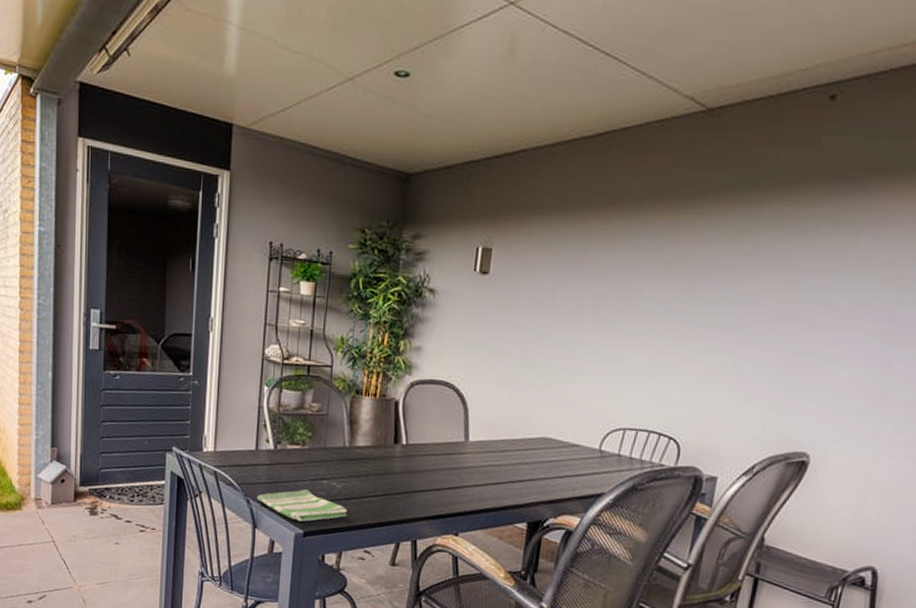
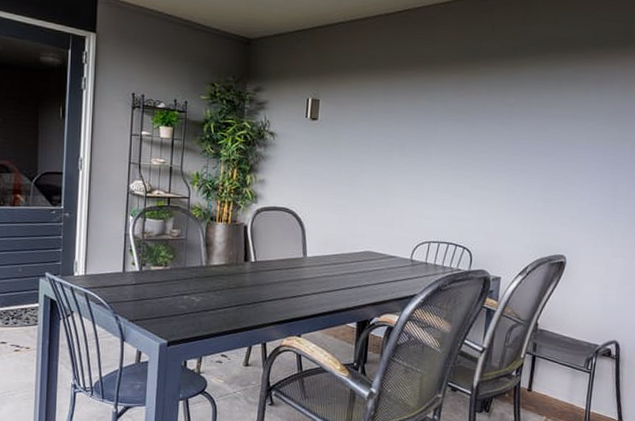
dish towel: present [256,489,347,522] -> none [124,304,206,333]

